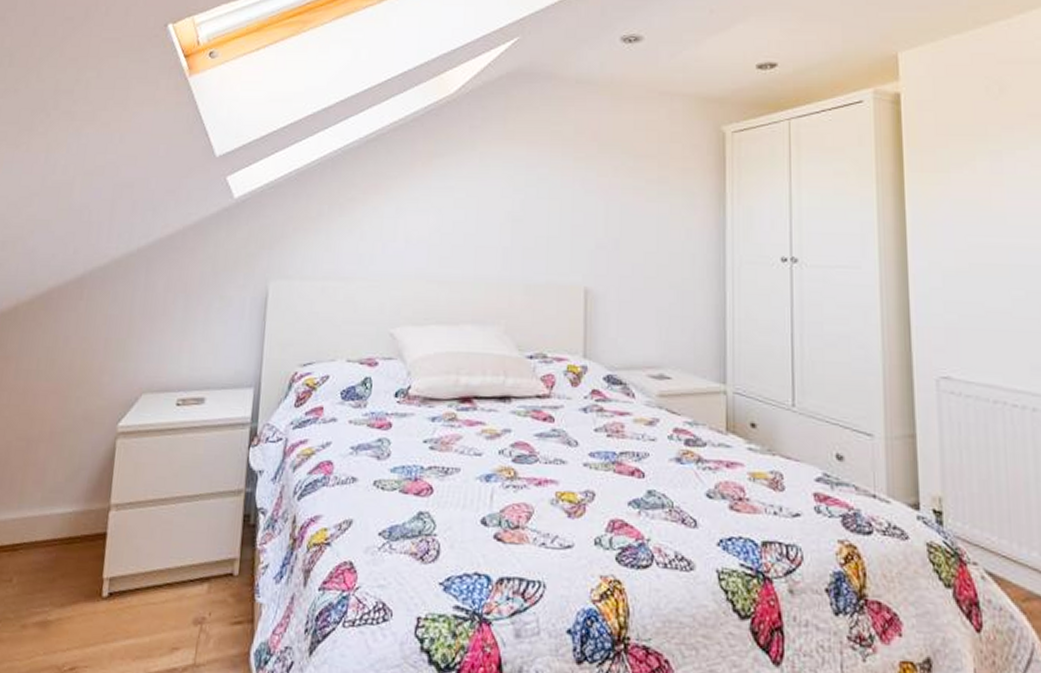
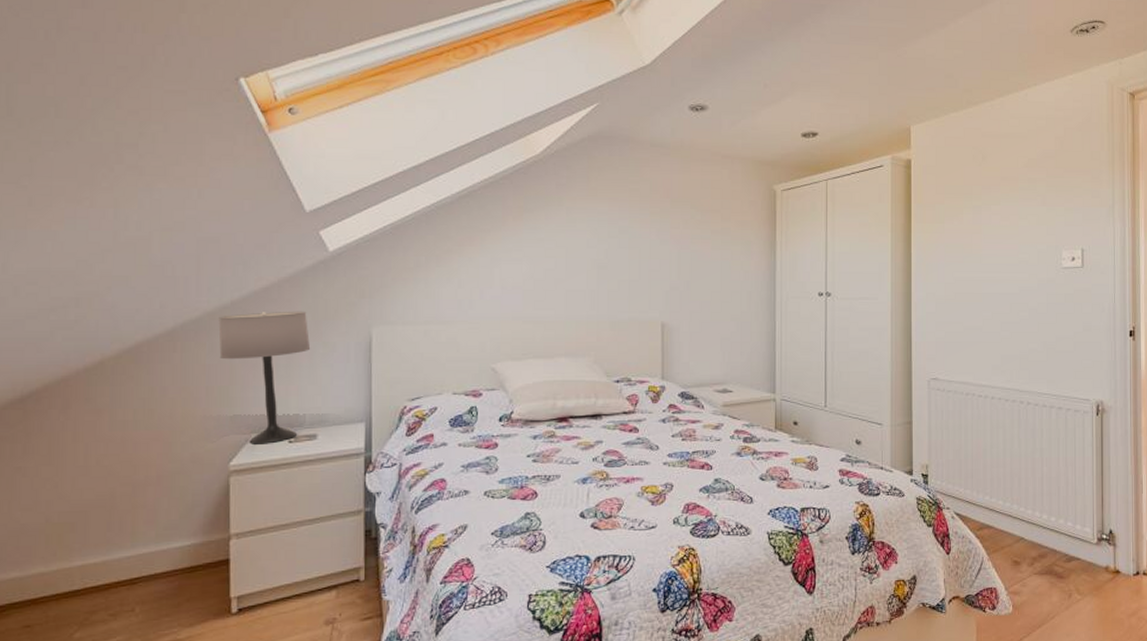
table lamp: none [121,260,208,406] -> present [218,311,311,444]

